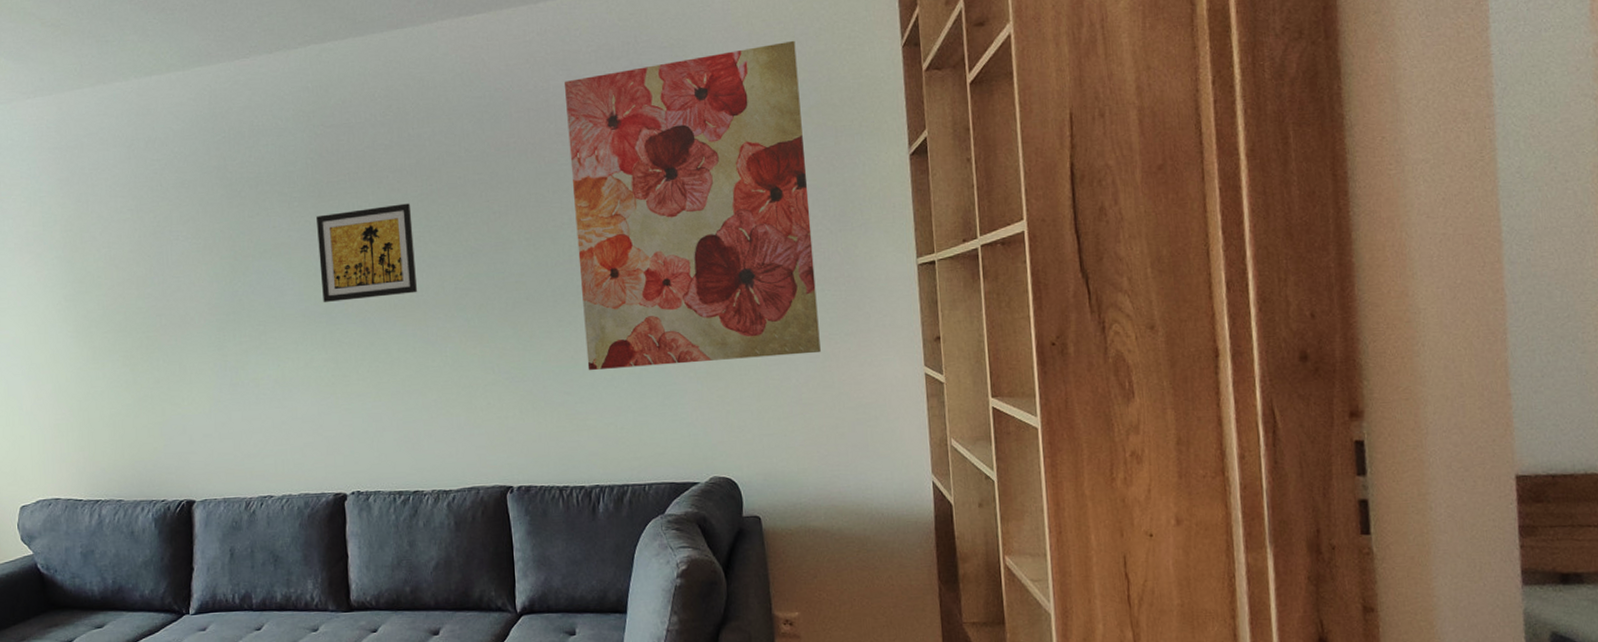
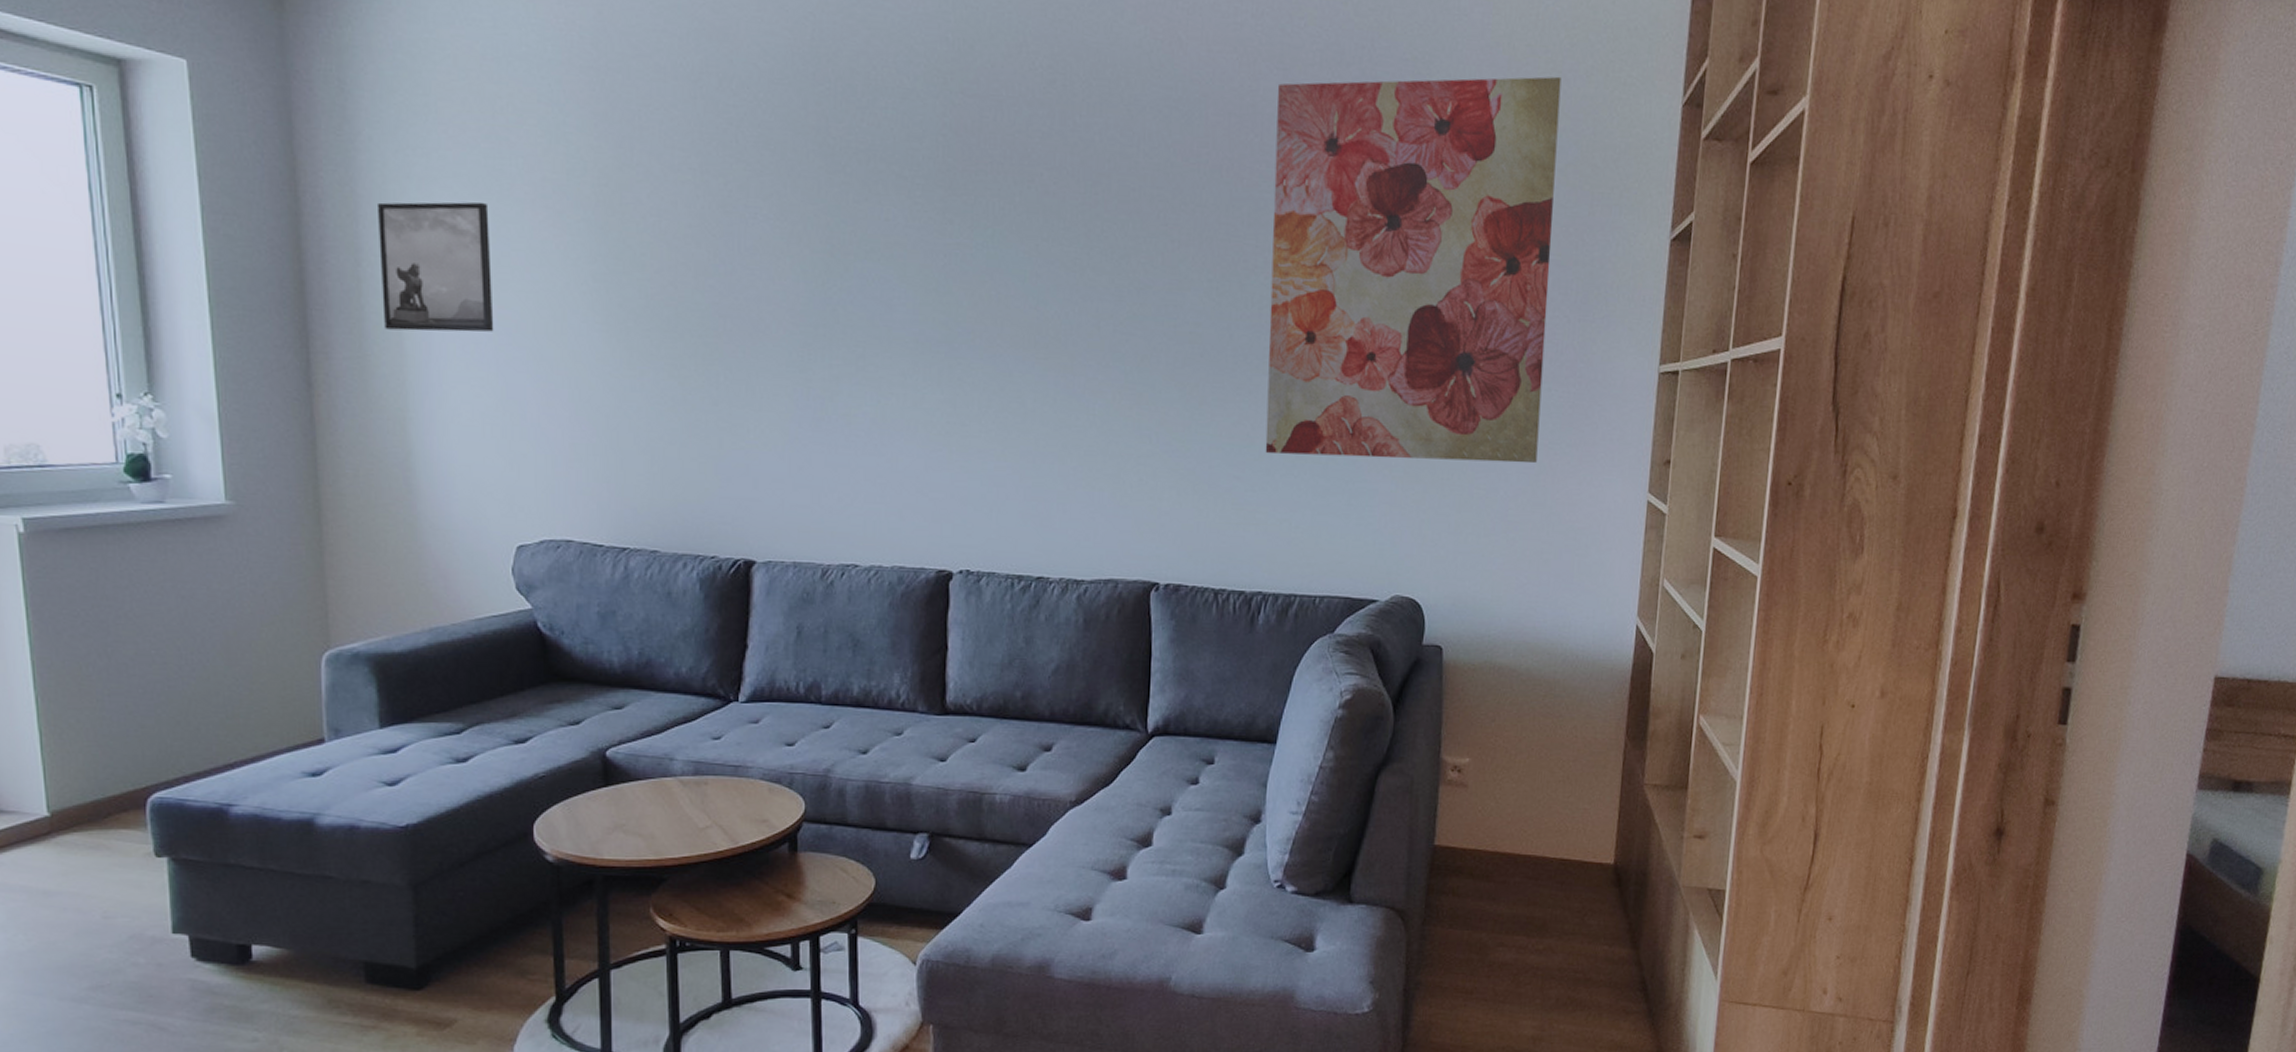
wall art: present [316,203,418,302] -> none [943,212,1068,331]

